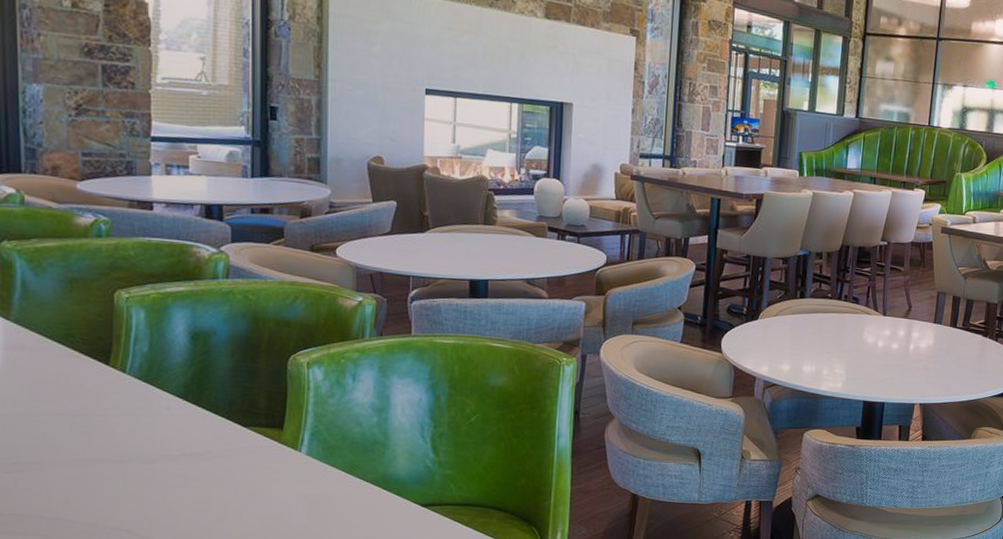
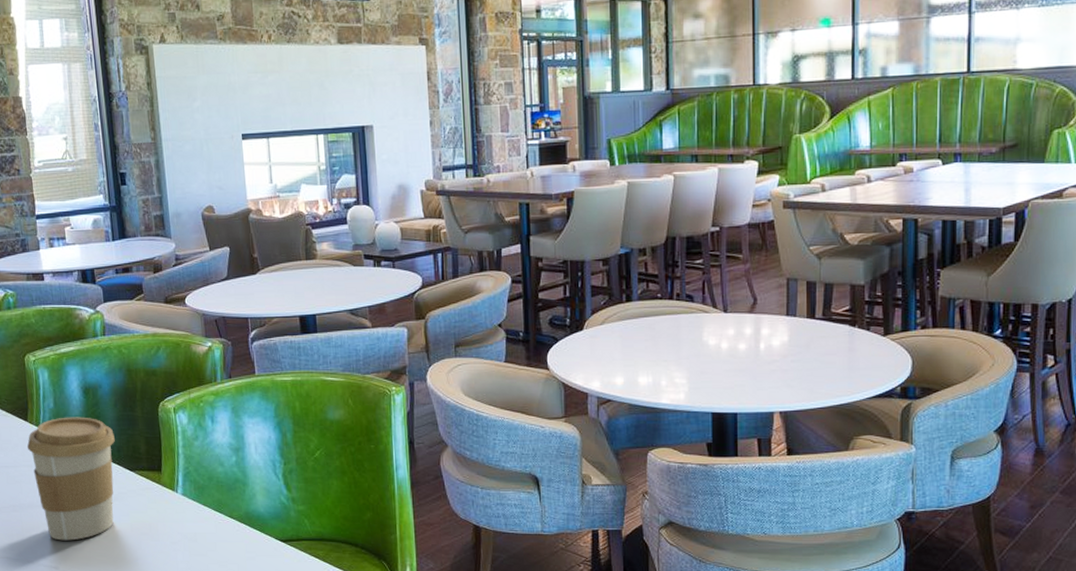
coffee cup: none [105,363,227,501] -> present [27,417,115,541]

